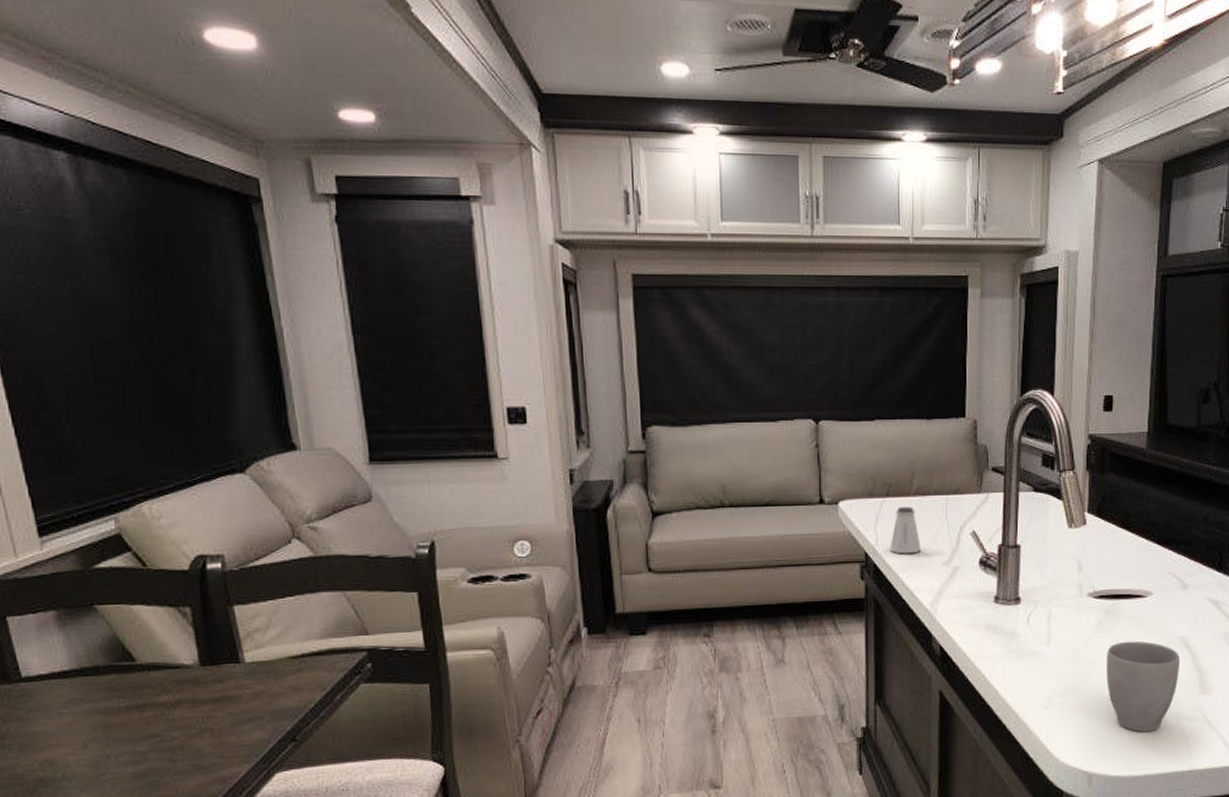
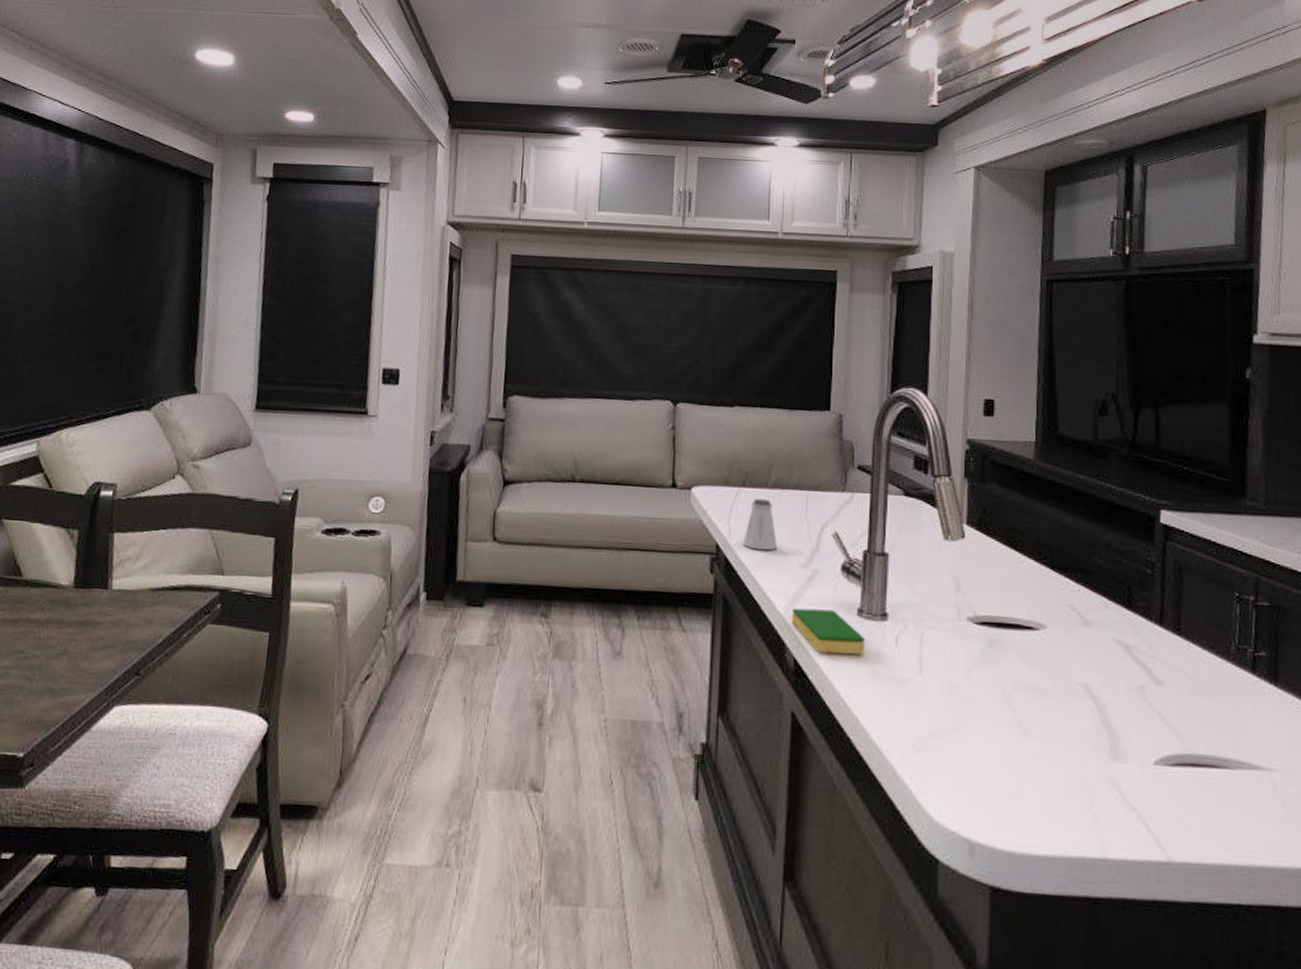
dish sponge: none [936,600,1001,638] -> present [791,608,865,655]
mug: present [1107,641,1180,732] -> none [991,680,1083,799]

